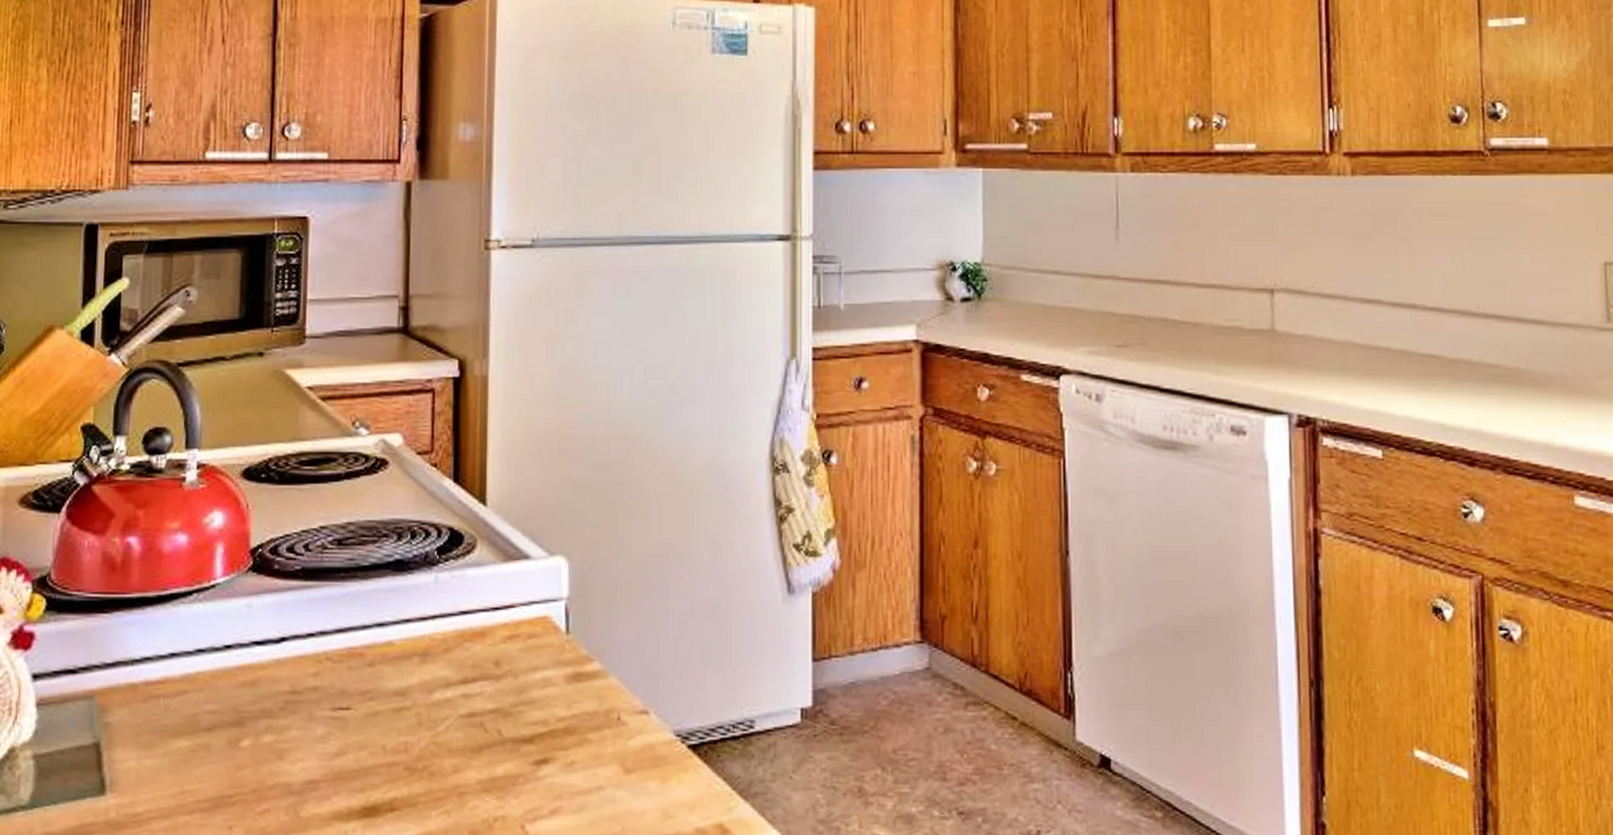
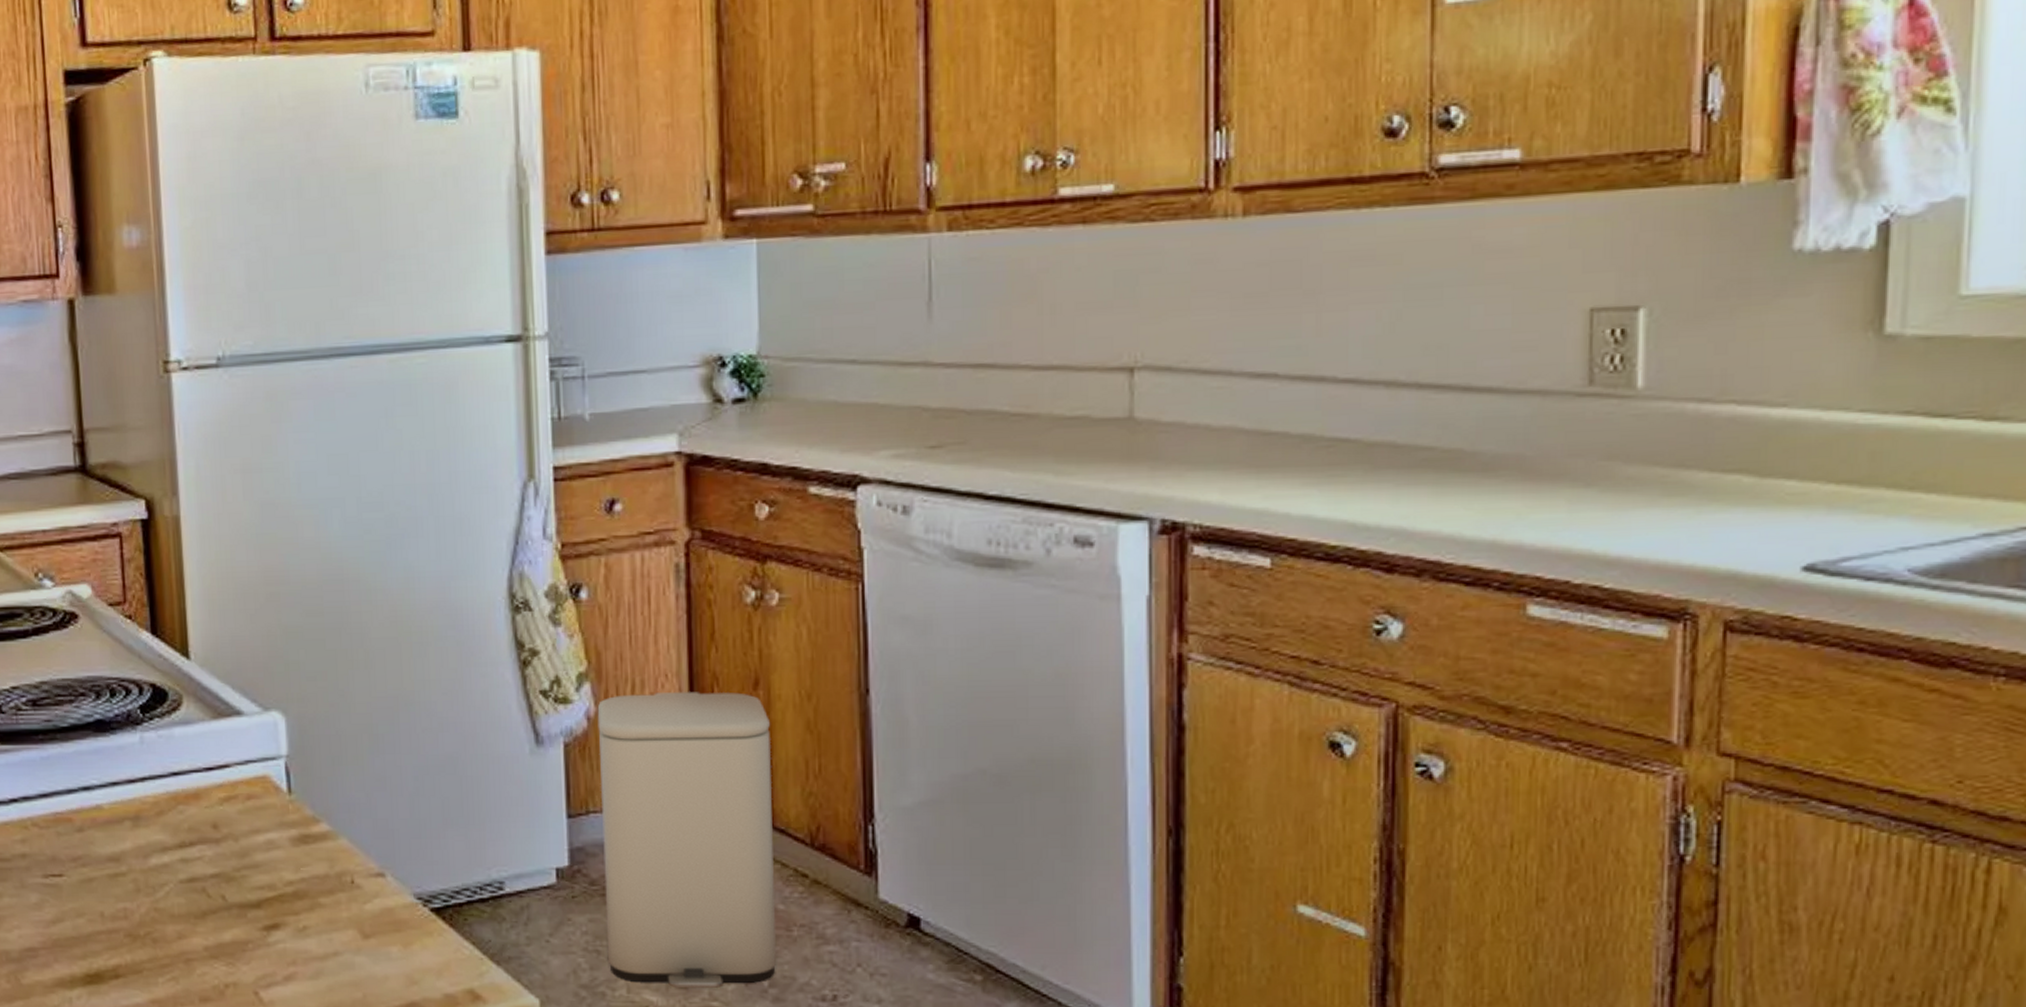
pedal bin: none [842,549,990,824] -> present [597,692,777,989]

